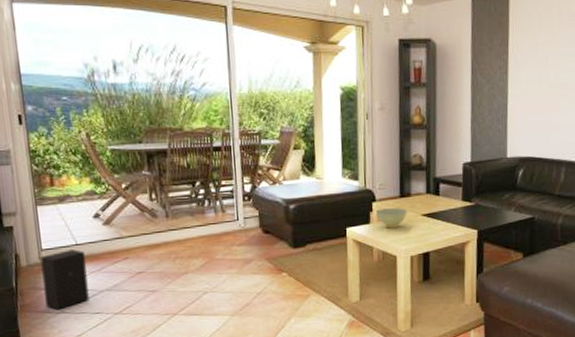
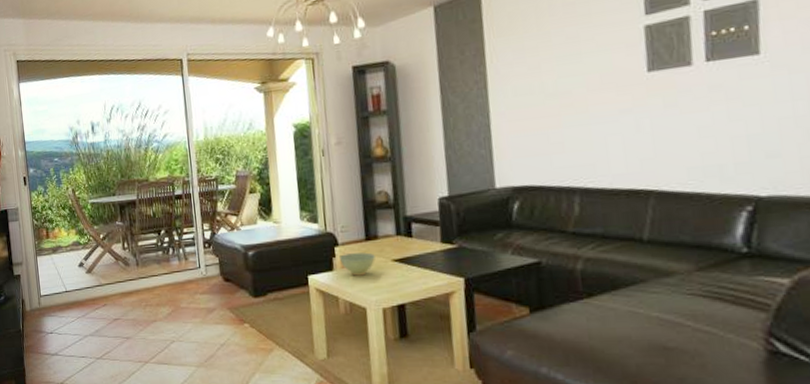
speaker: present [40,249,89,310] -> none [40,296,77,352]

